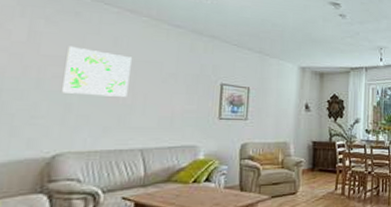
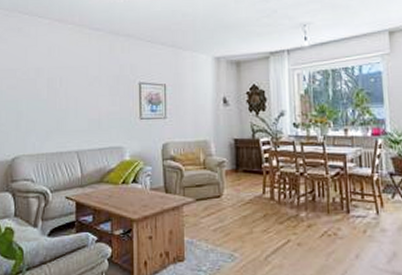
wall art: present [60,46,132,97] -> none [13,59,63,103]

